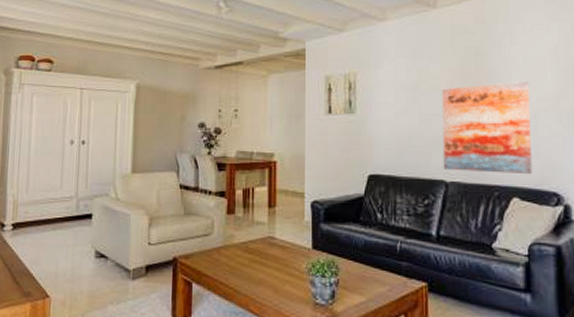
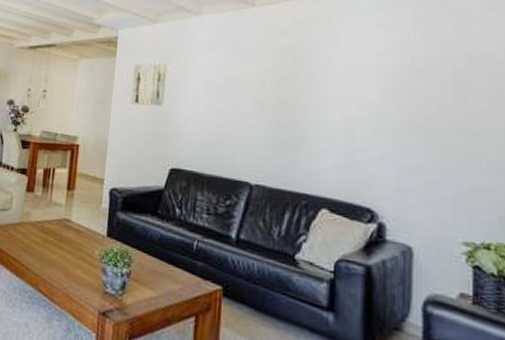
wall art: present [441,82,532,175] -> none [249,87,349,187]

